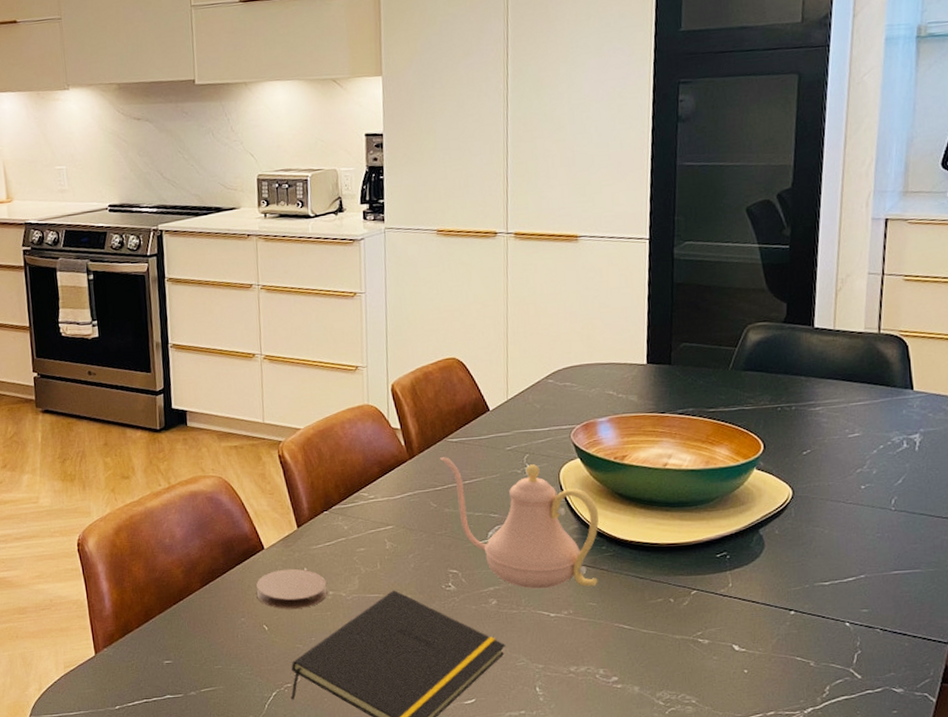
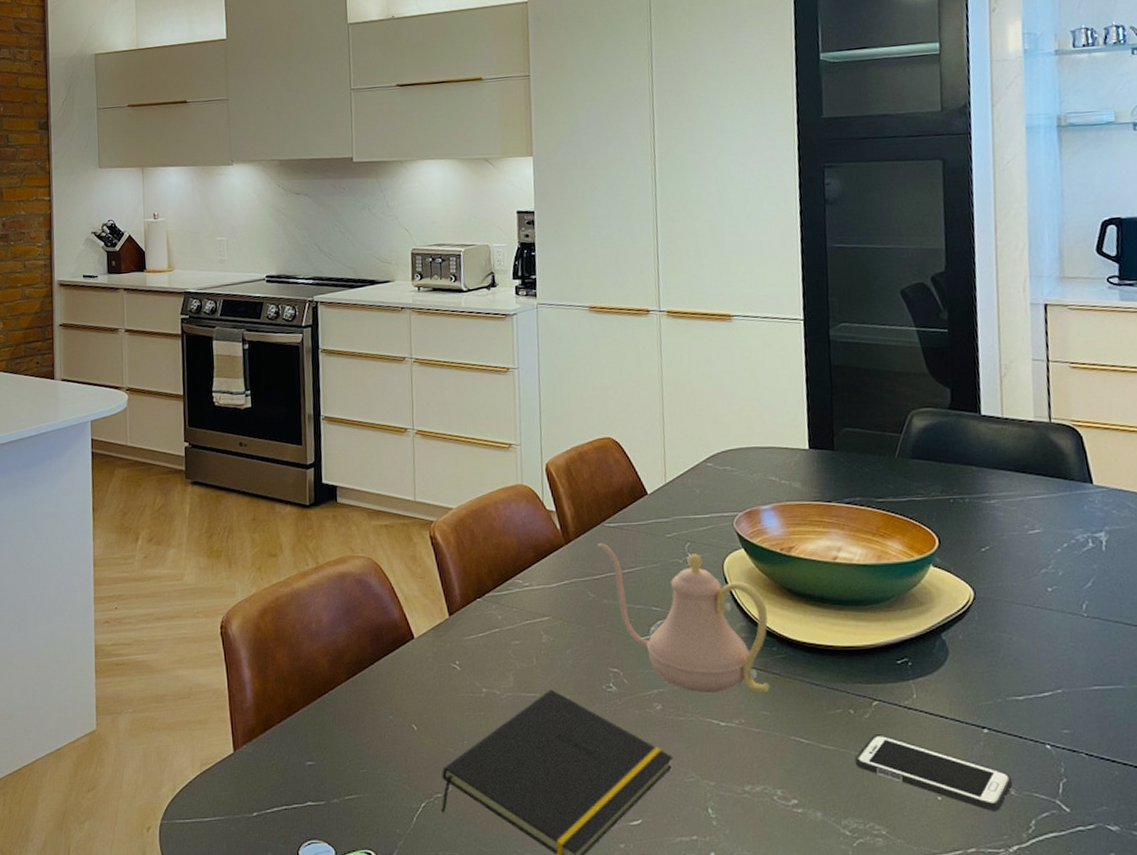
coaster: present [256,568,328,609] -> none [405,661,481,707]
cell phone: none [672,619,813,680] -> present [855,735,1013,811]

